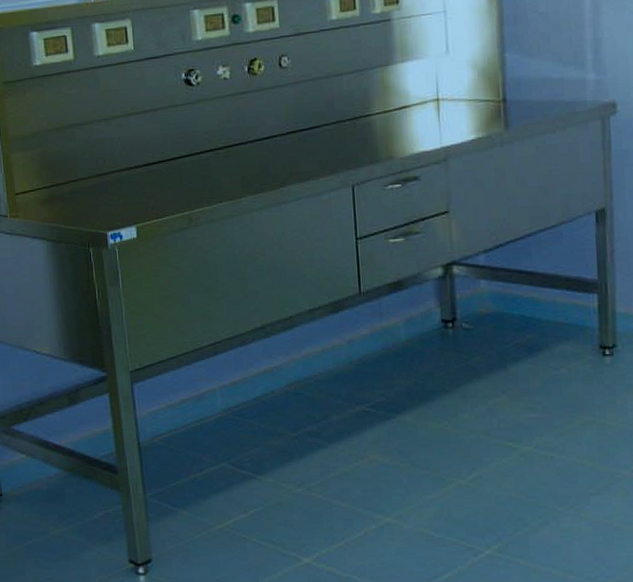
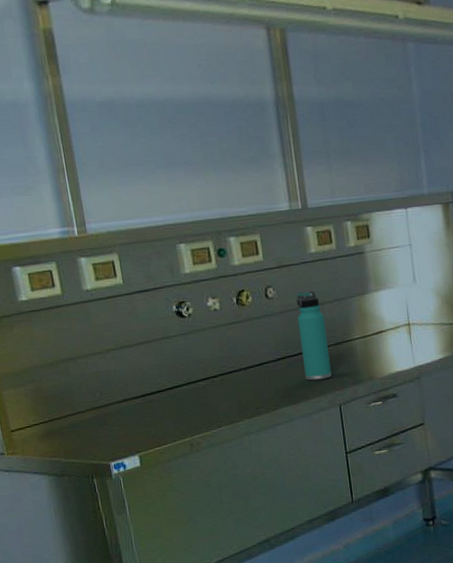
thermos bottle: none [312,60,346,158] -> present [296,290,332,381]

